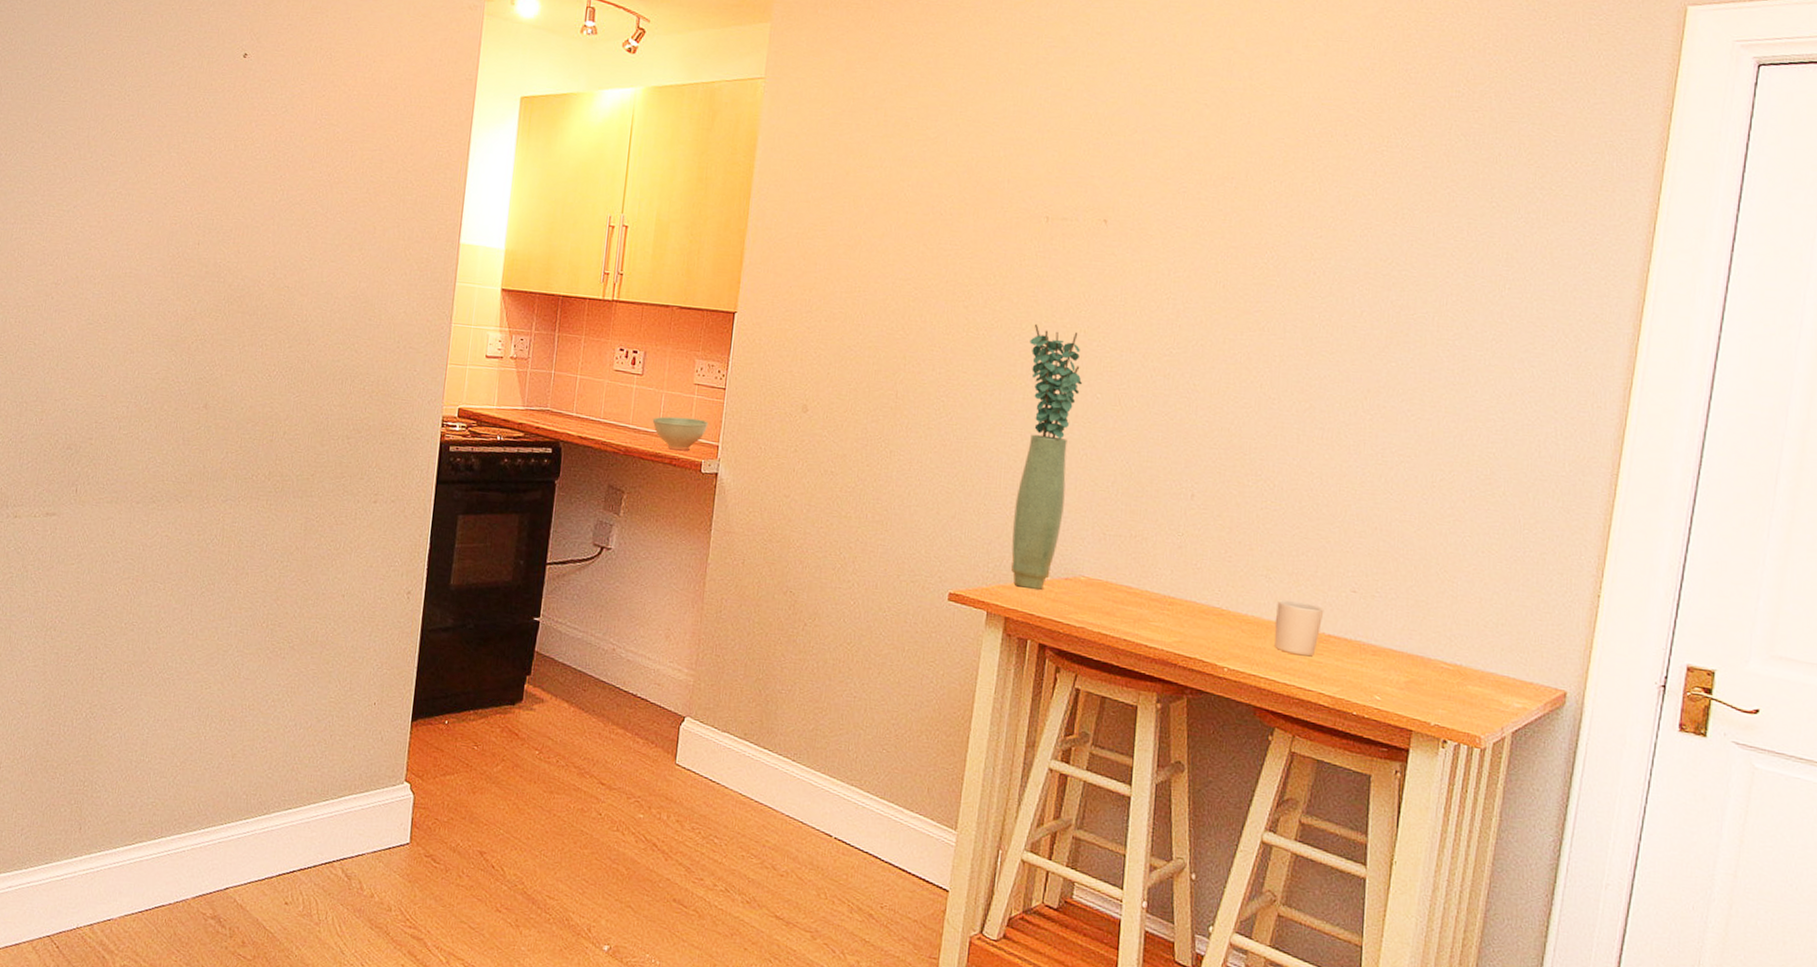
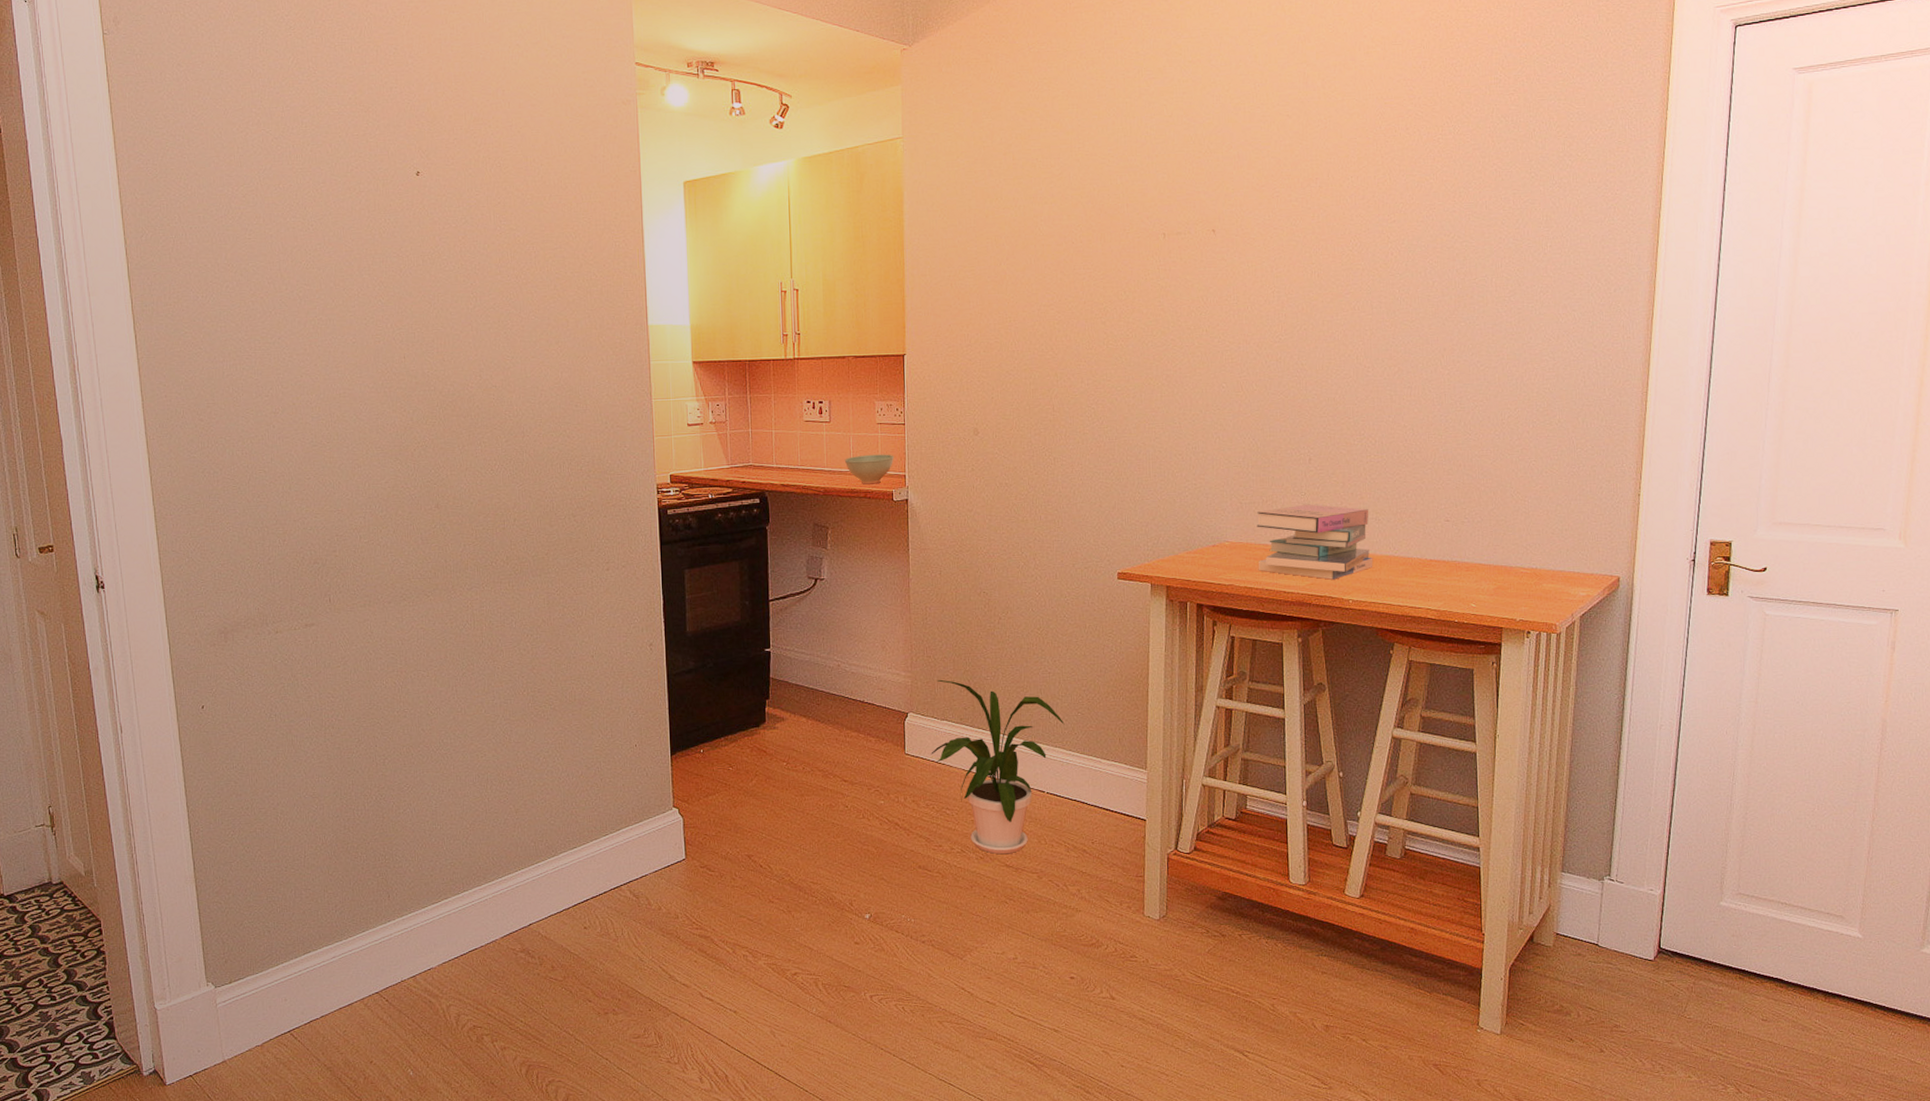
house plant: none [705,683,866,904] -> present [931,679,1065,855]
vase: present [1011,323,1082,591] -> none [1161,329,1209,560]
books: none [1116,546,1258,641] -> present [1256,504,1373,580]
mug: present [1274,599,1324,657] -> none [1386,535,1425,581]

